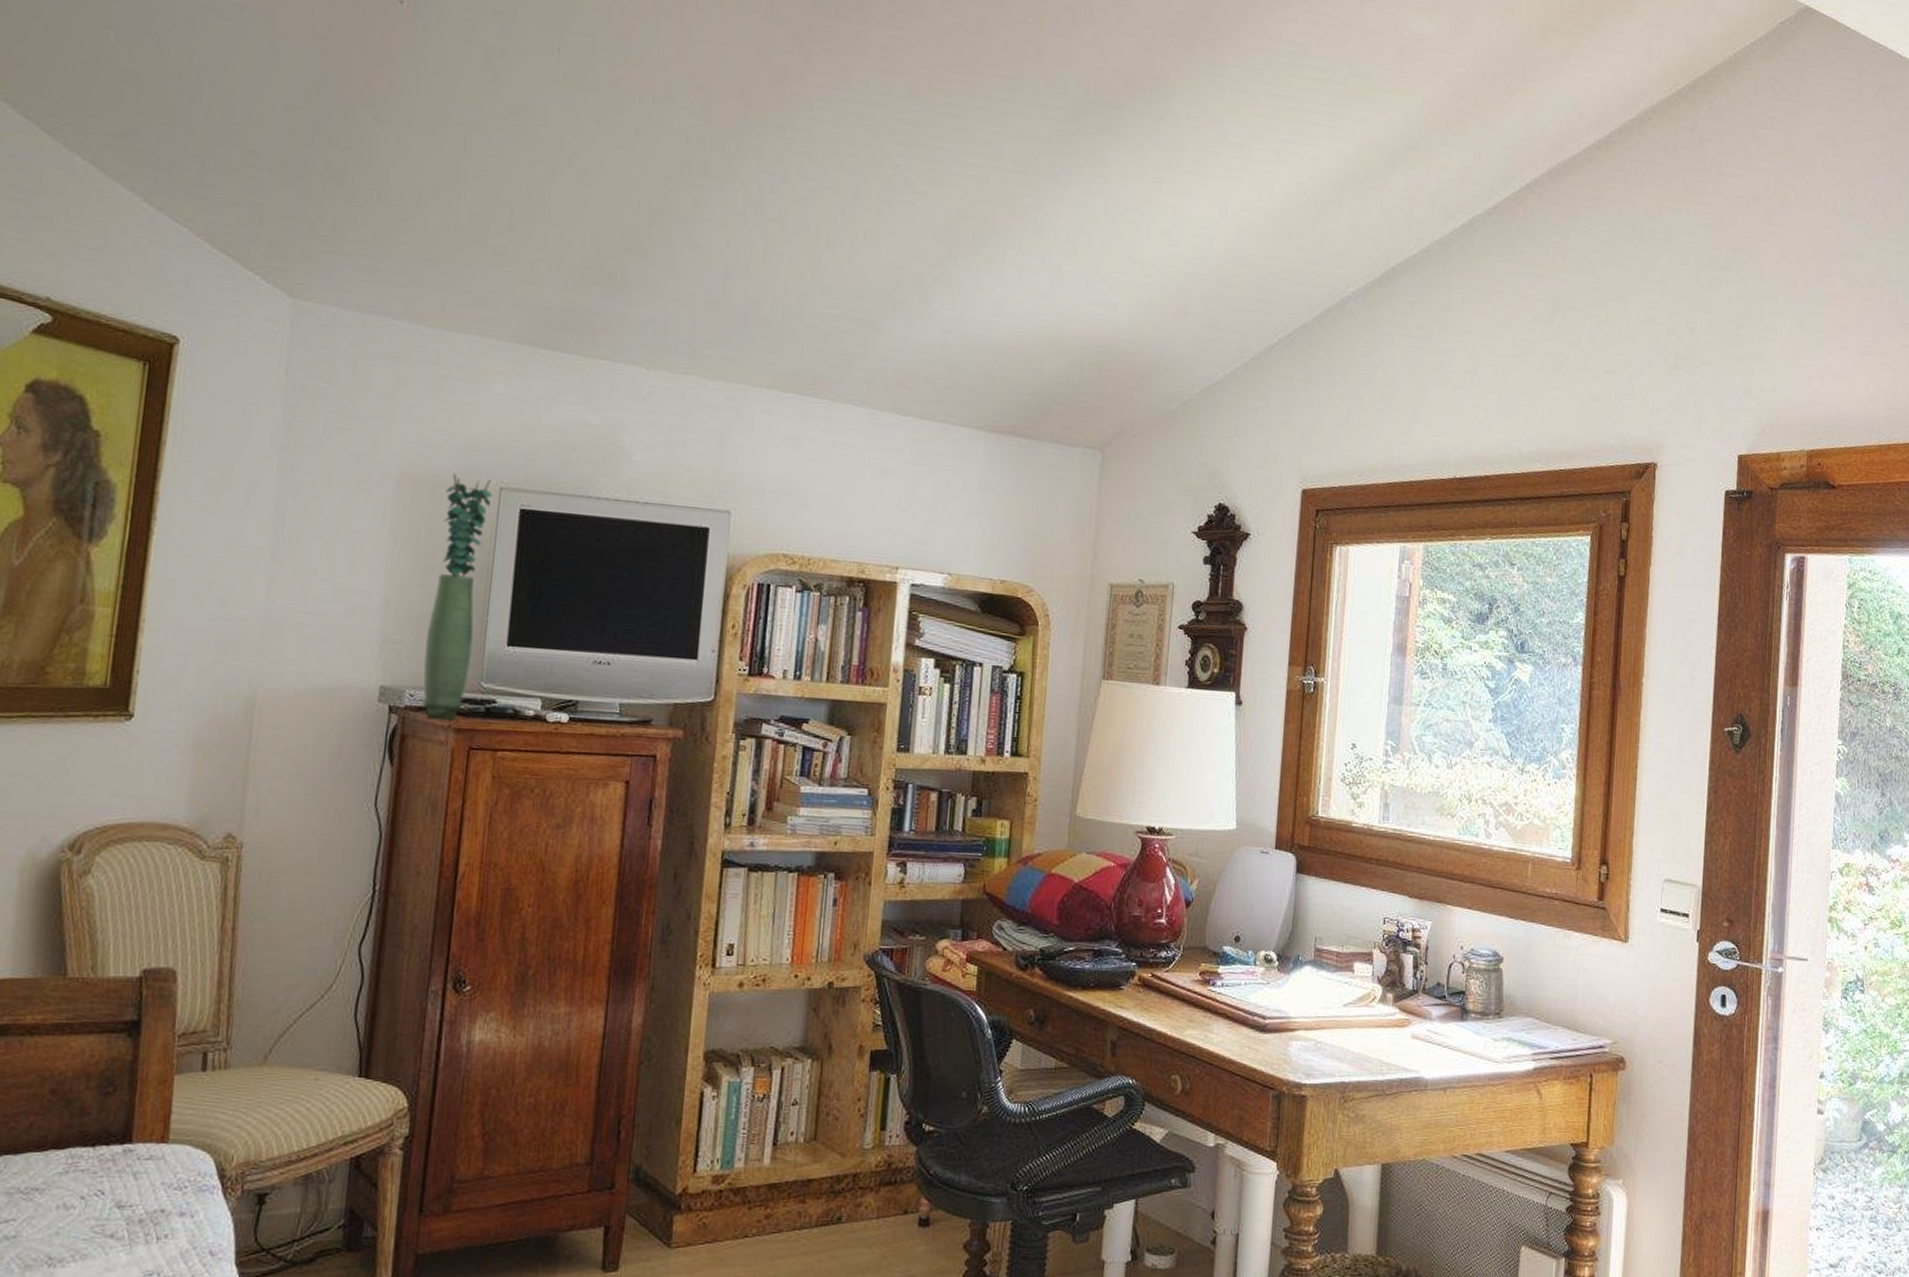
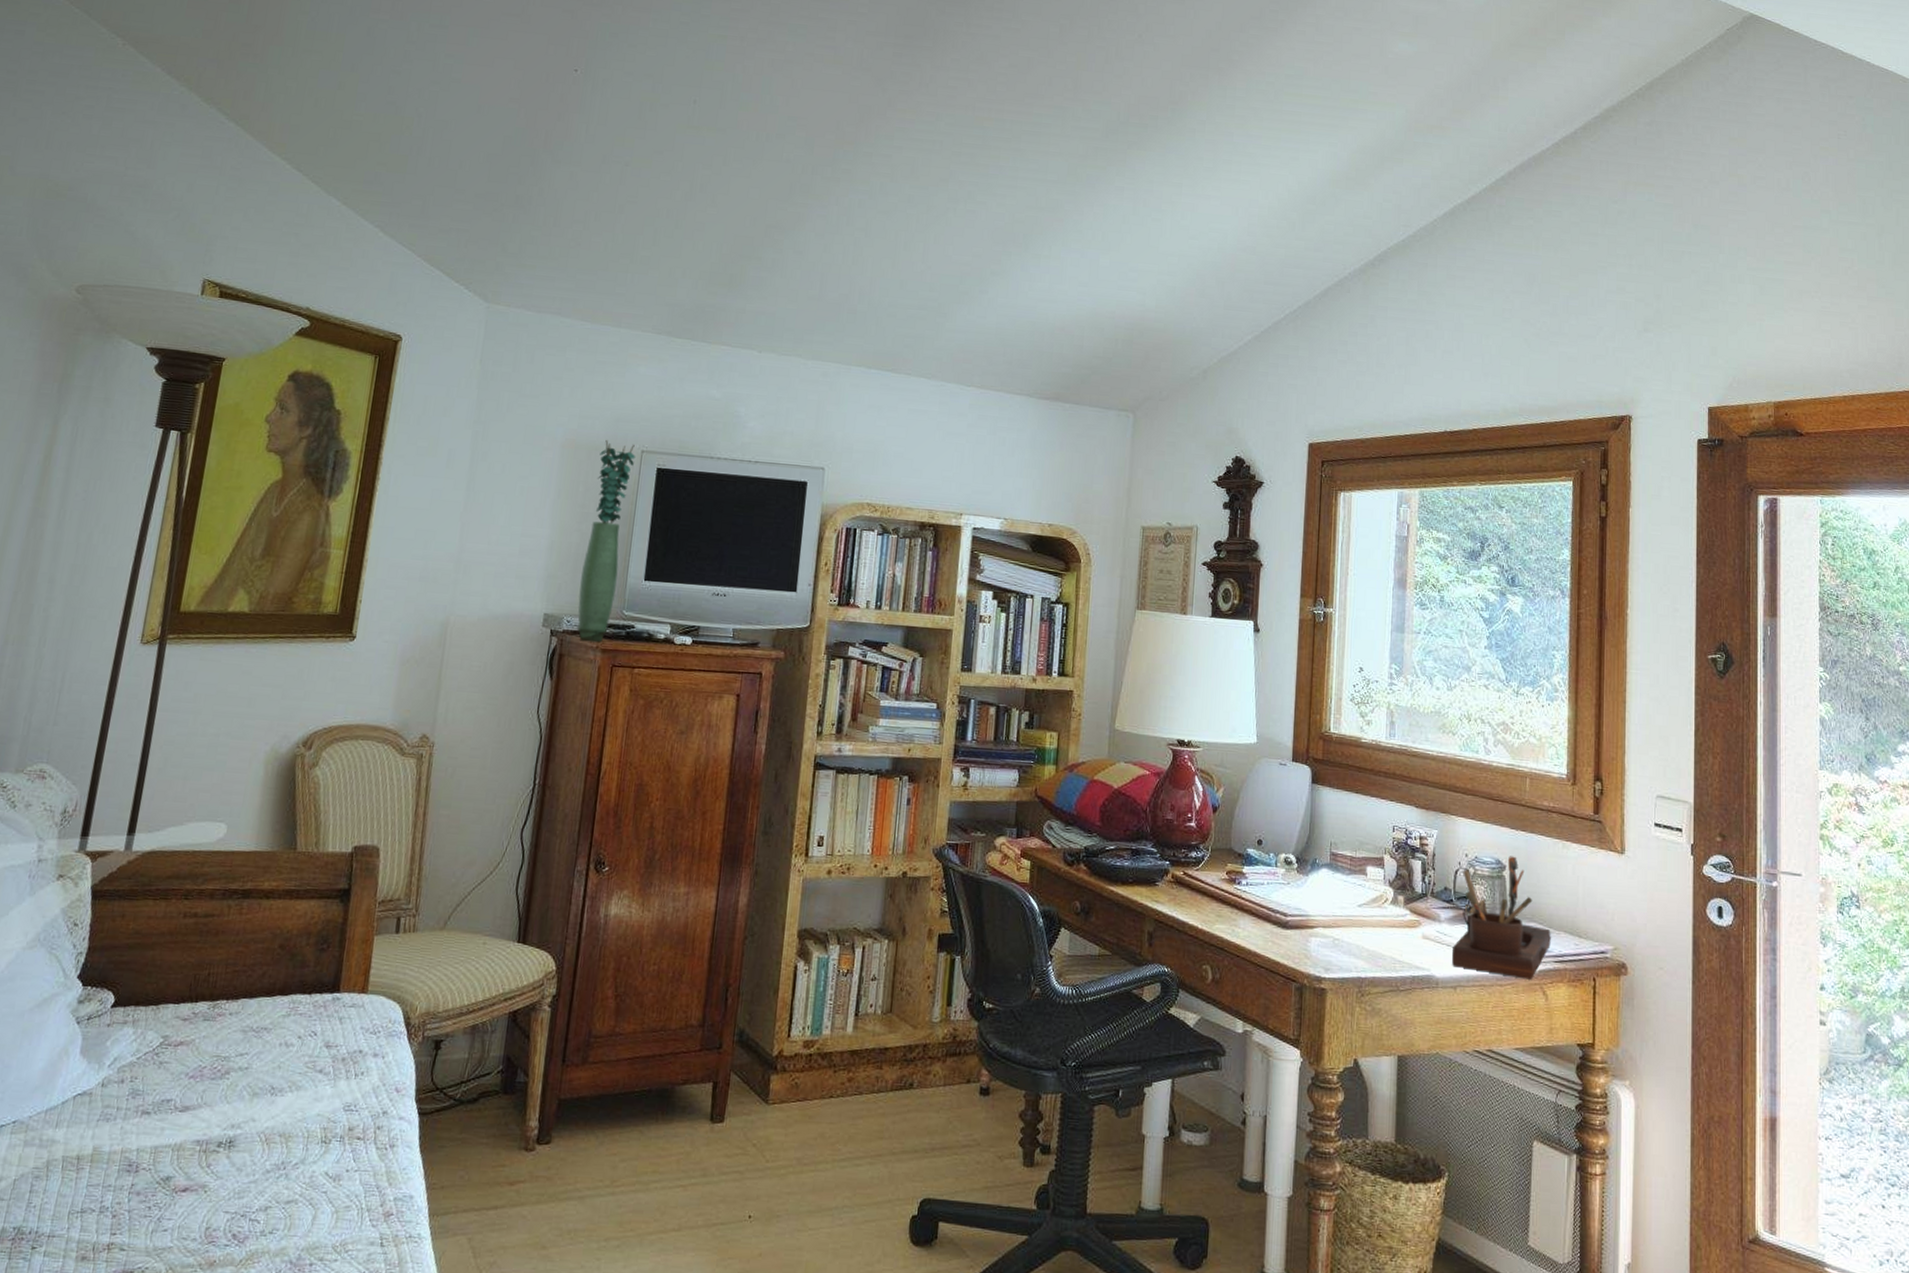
desk organizer: none [1443,947,1548,1078] -> present [1452,856,1551,980]

